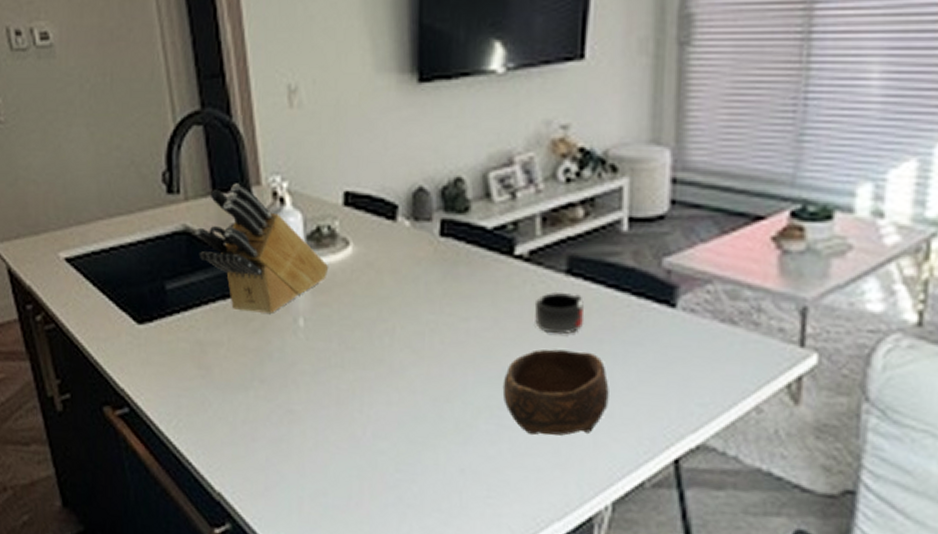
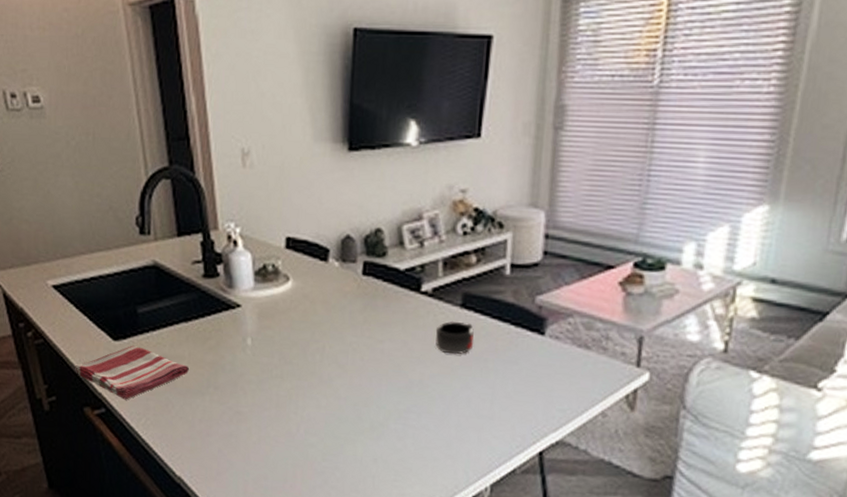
dish towel: none [92,329,228,397] -> present [75,345,189,400]
knife block: present [195,183,329,315] -> none [162,227,273,335]
bowl: present [502,349,609,436] -> none [408,366,492,433]

